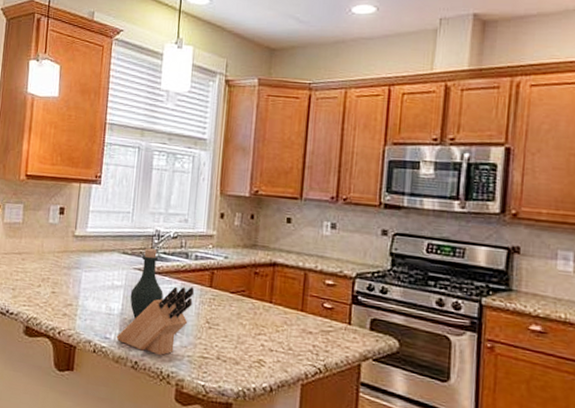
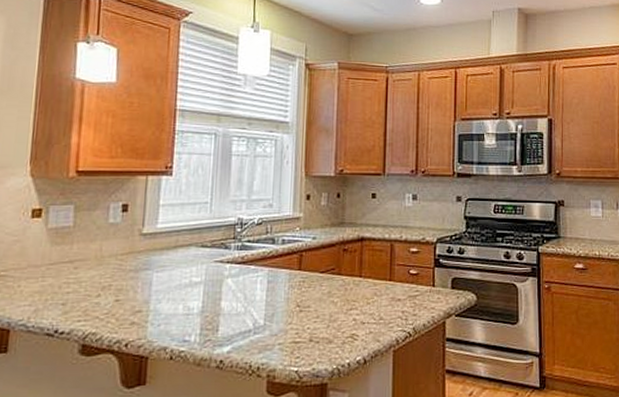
knife block: present [116,286,195,356] -> none [197,272,283,350]
bottle: present [130,248,163,319] -> none [211,238,249,315]

